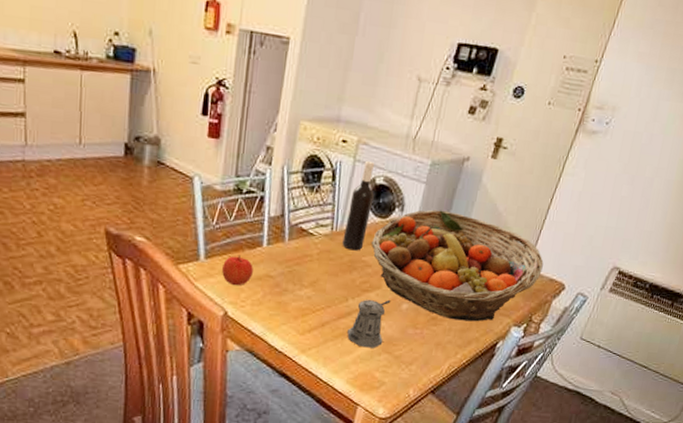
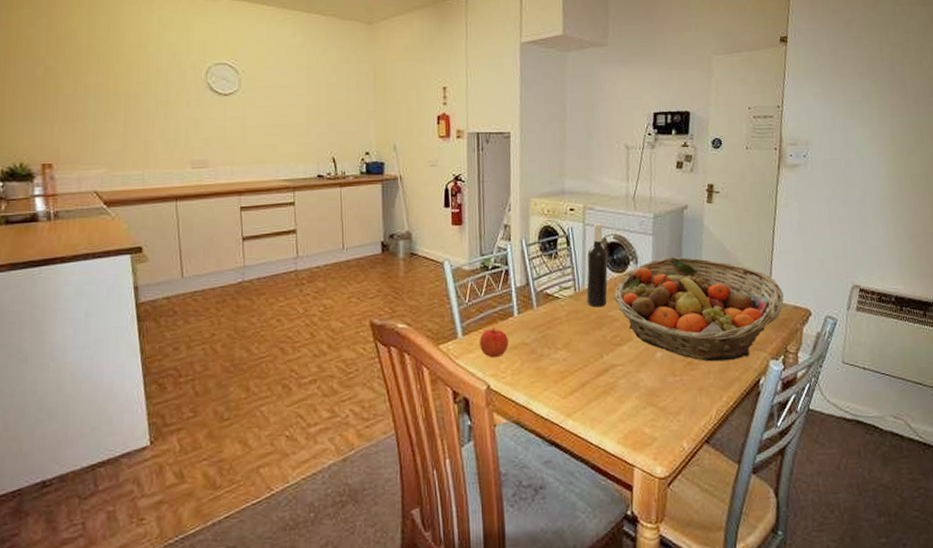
pepper shaker: present [347,300,391,348] -> none [608,351,645,403]

